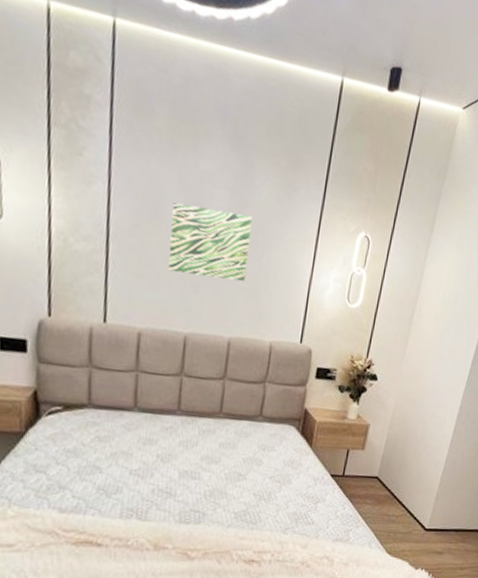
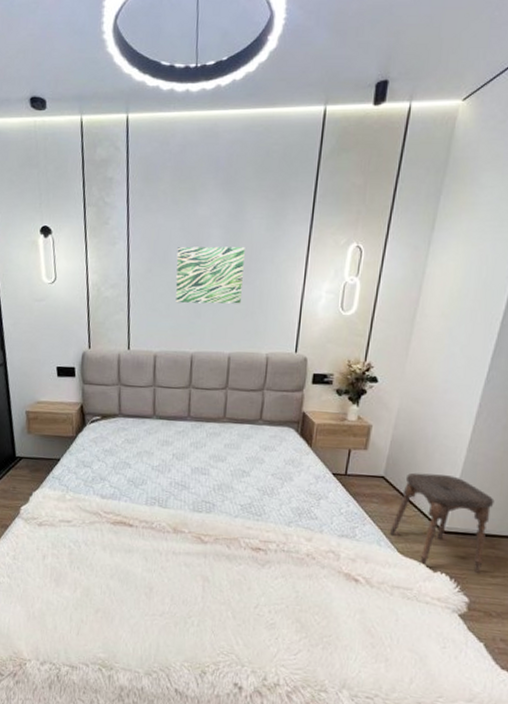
stool: none [379,472,467,566] -> present [389,472,495,573]

